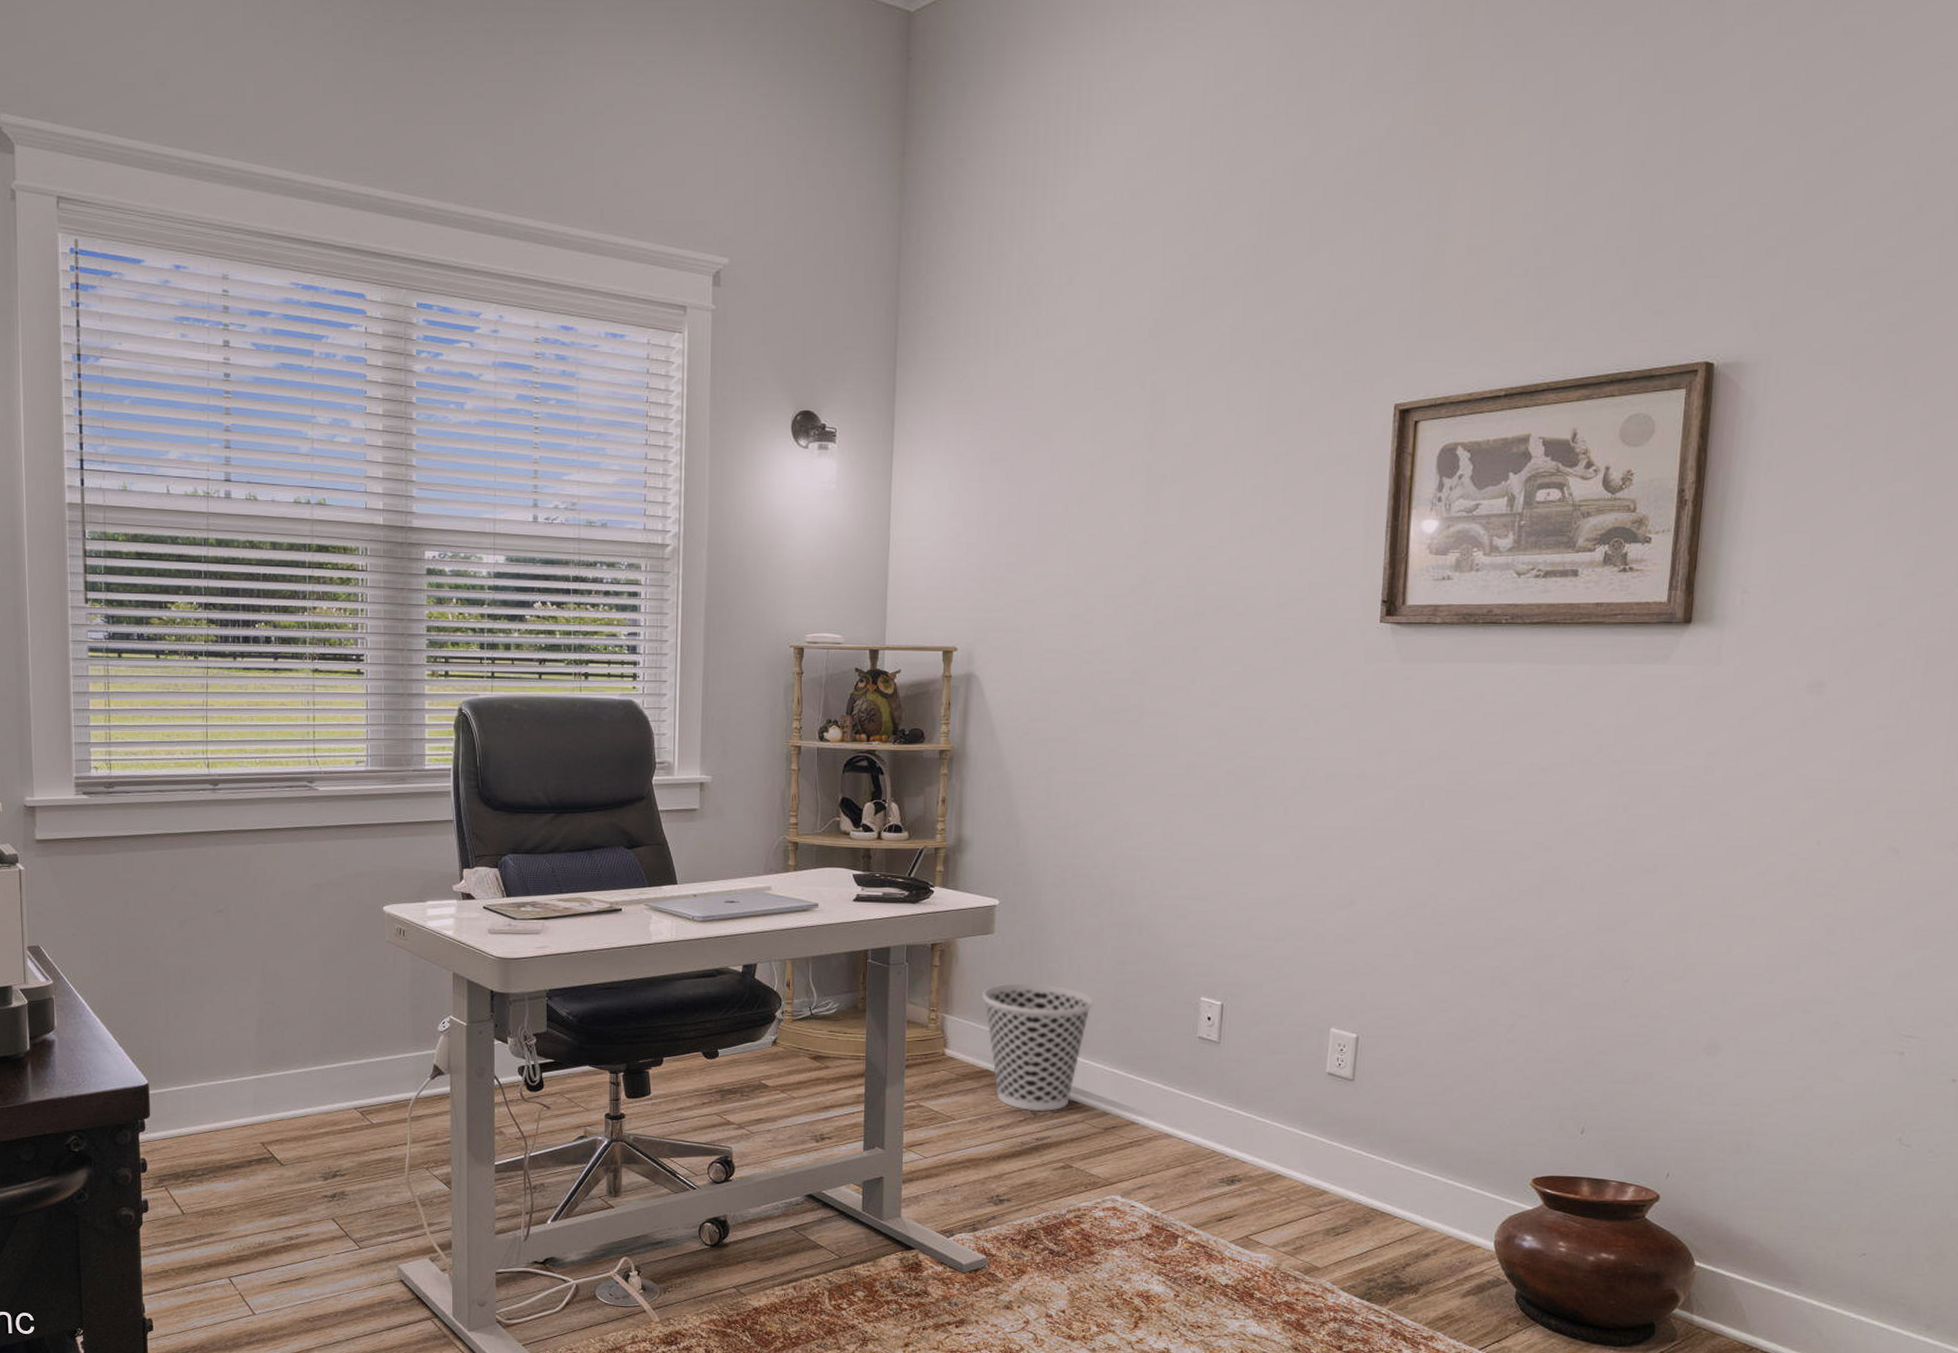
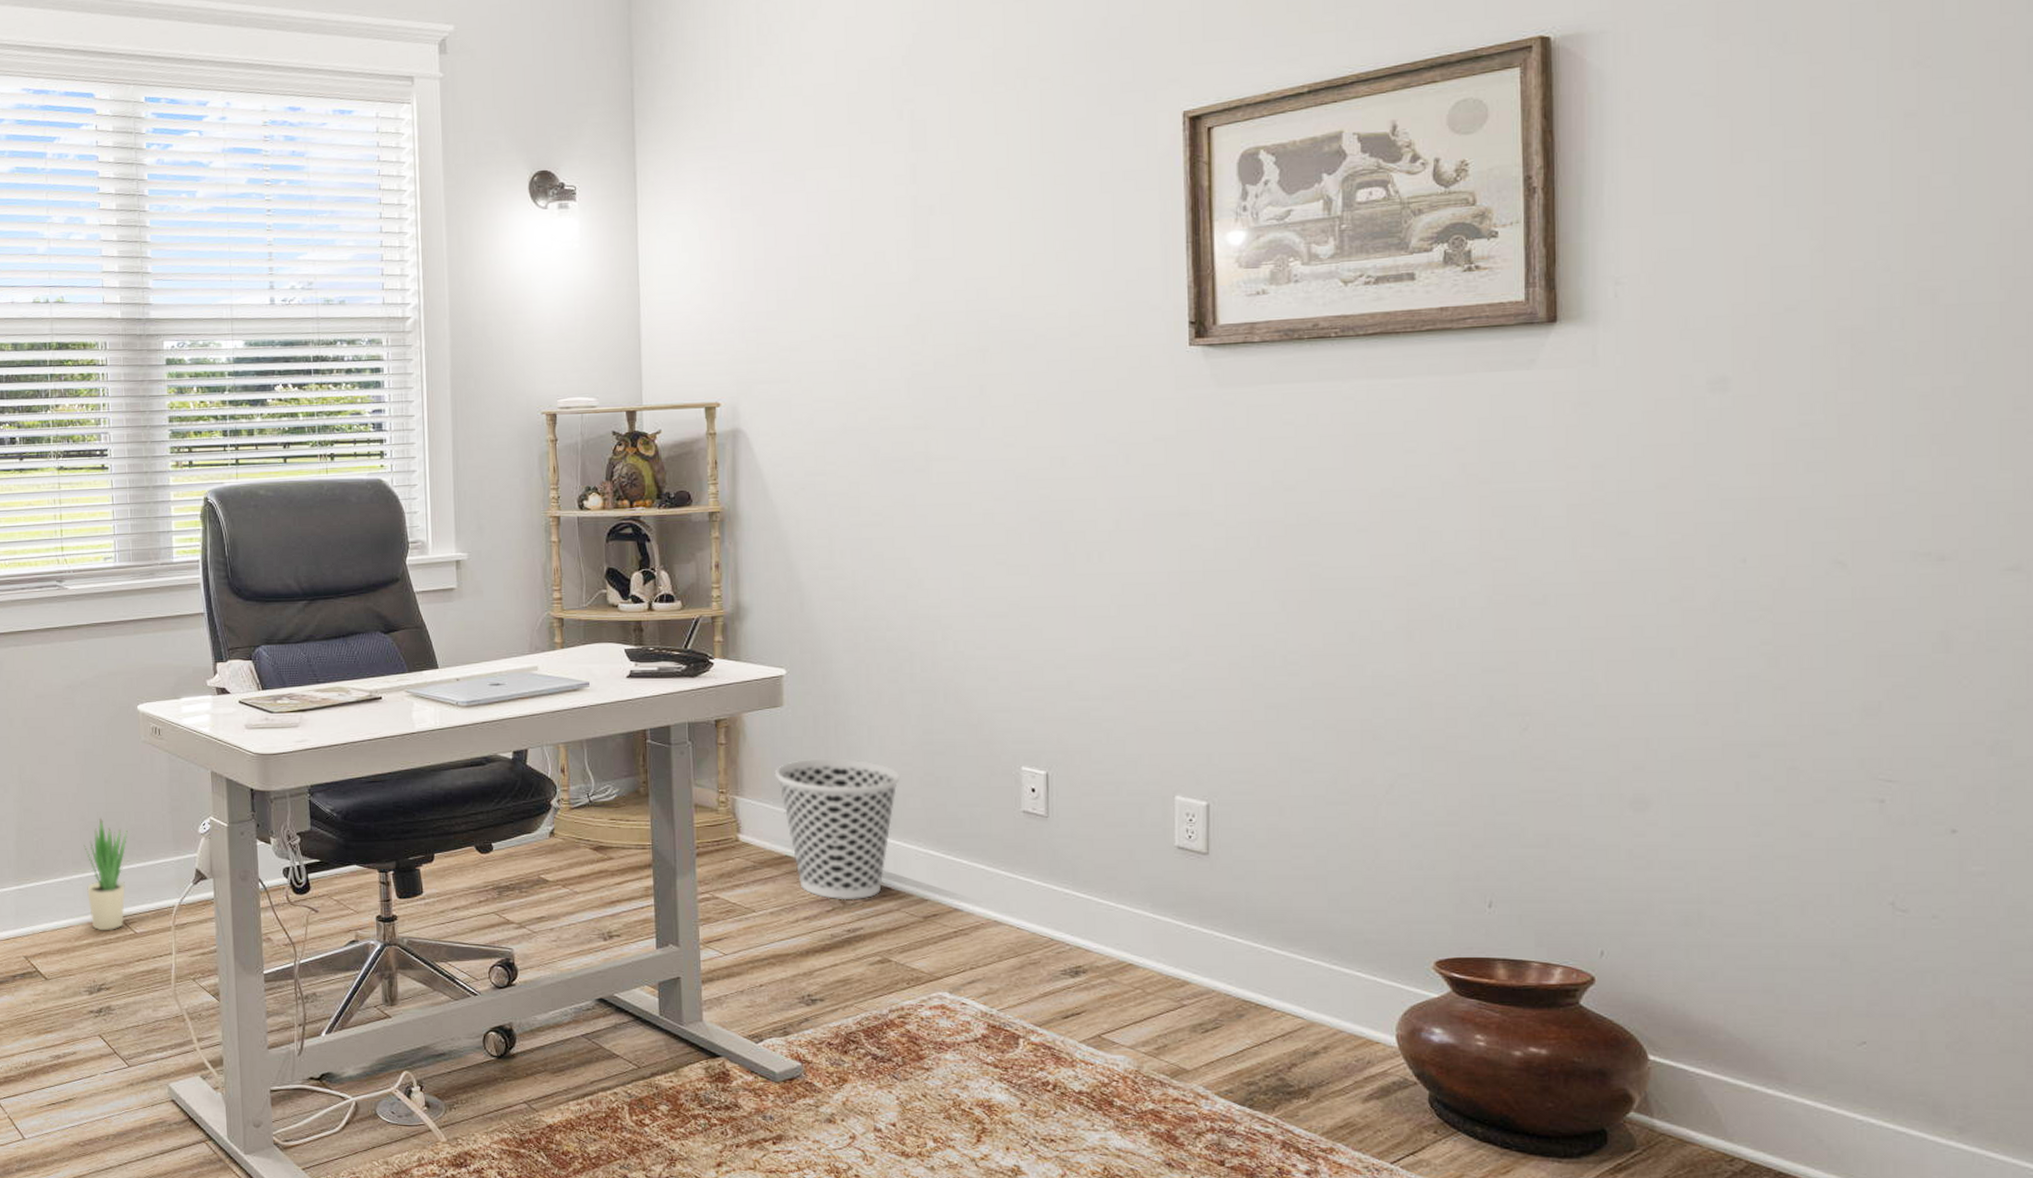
potted plant: none [324,1013,369,1121] -> present [83,818,128,931]

